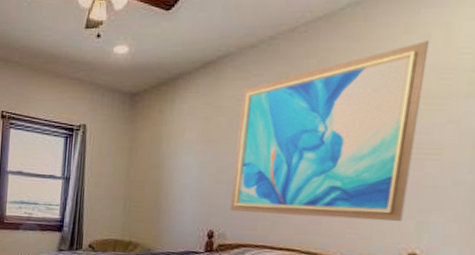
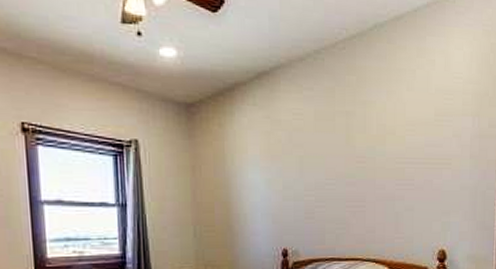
wall art: present [229,41,429,222] -> none [298,65,435,227]

